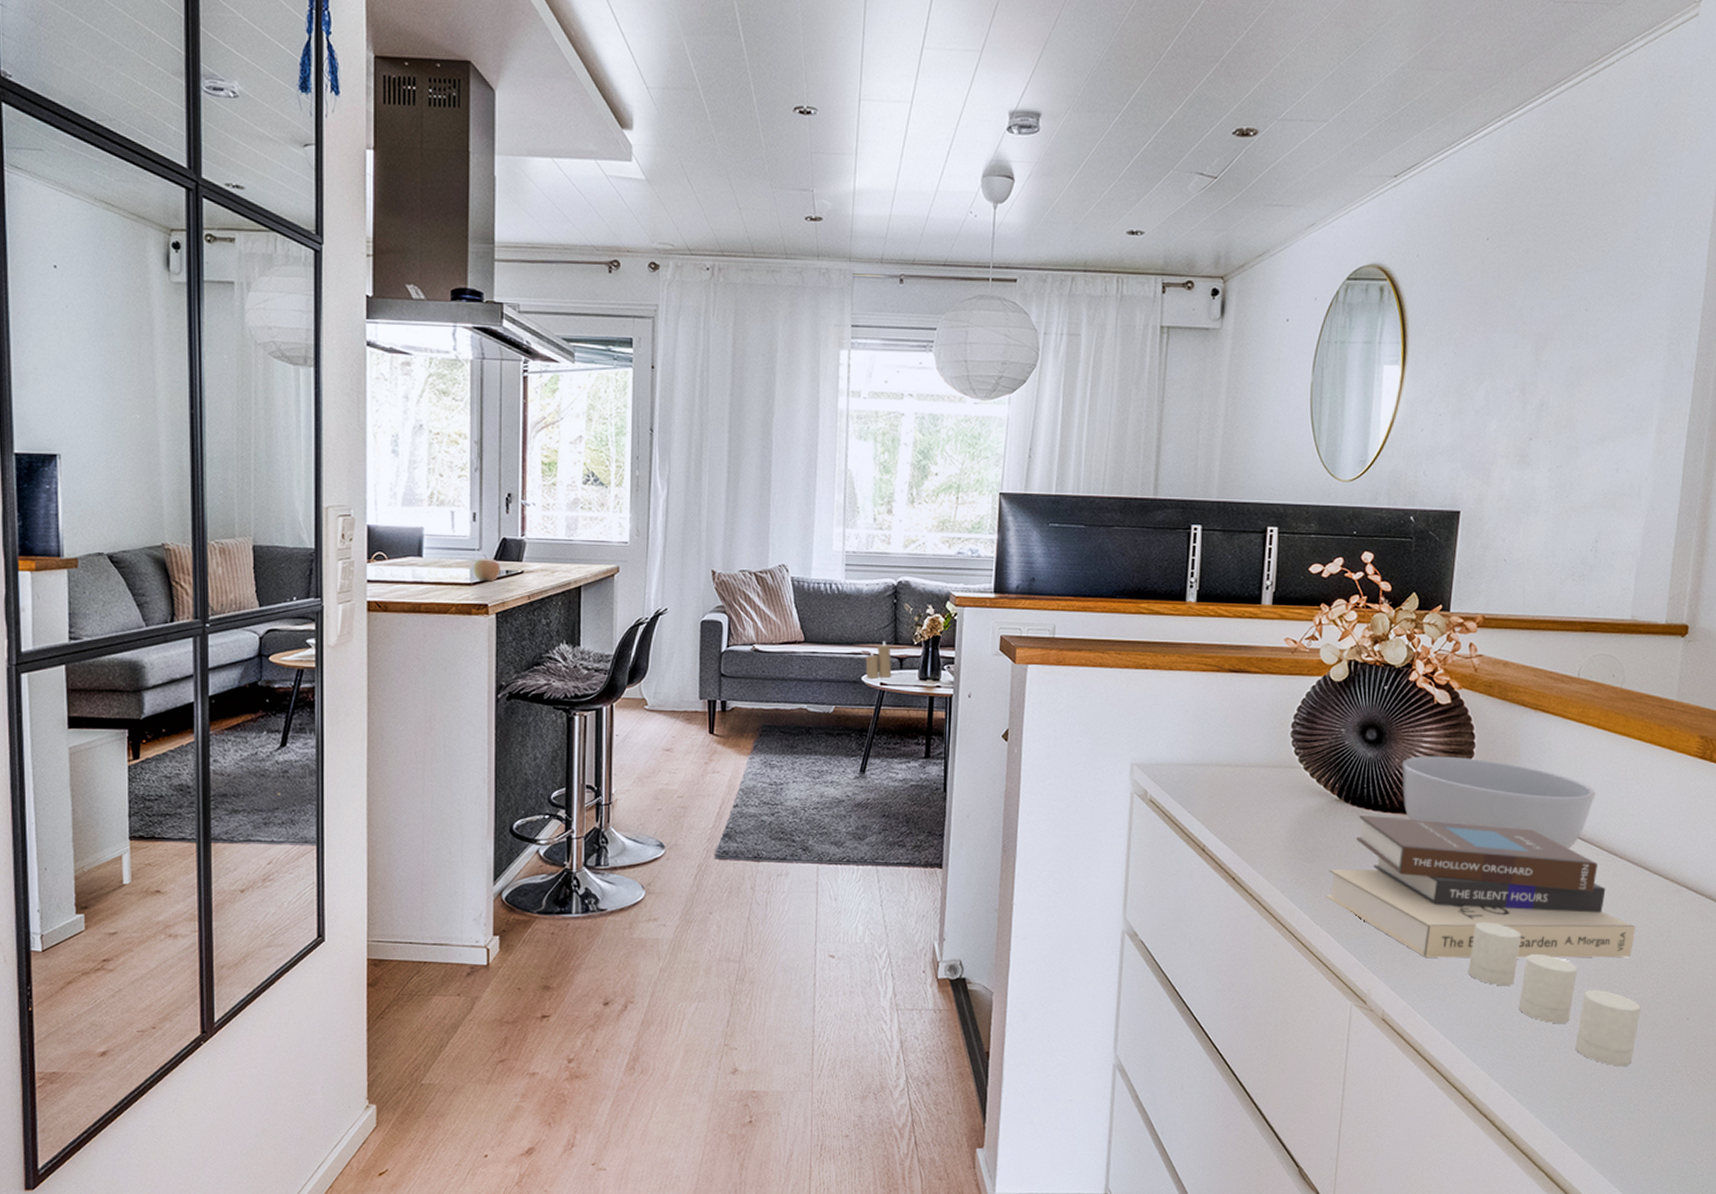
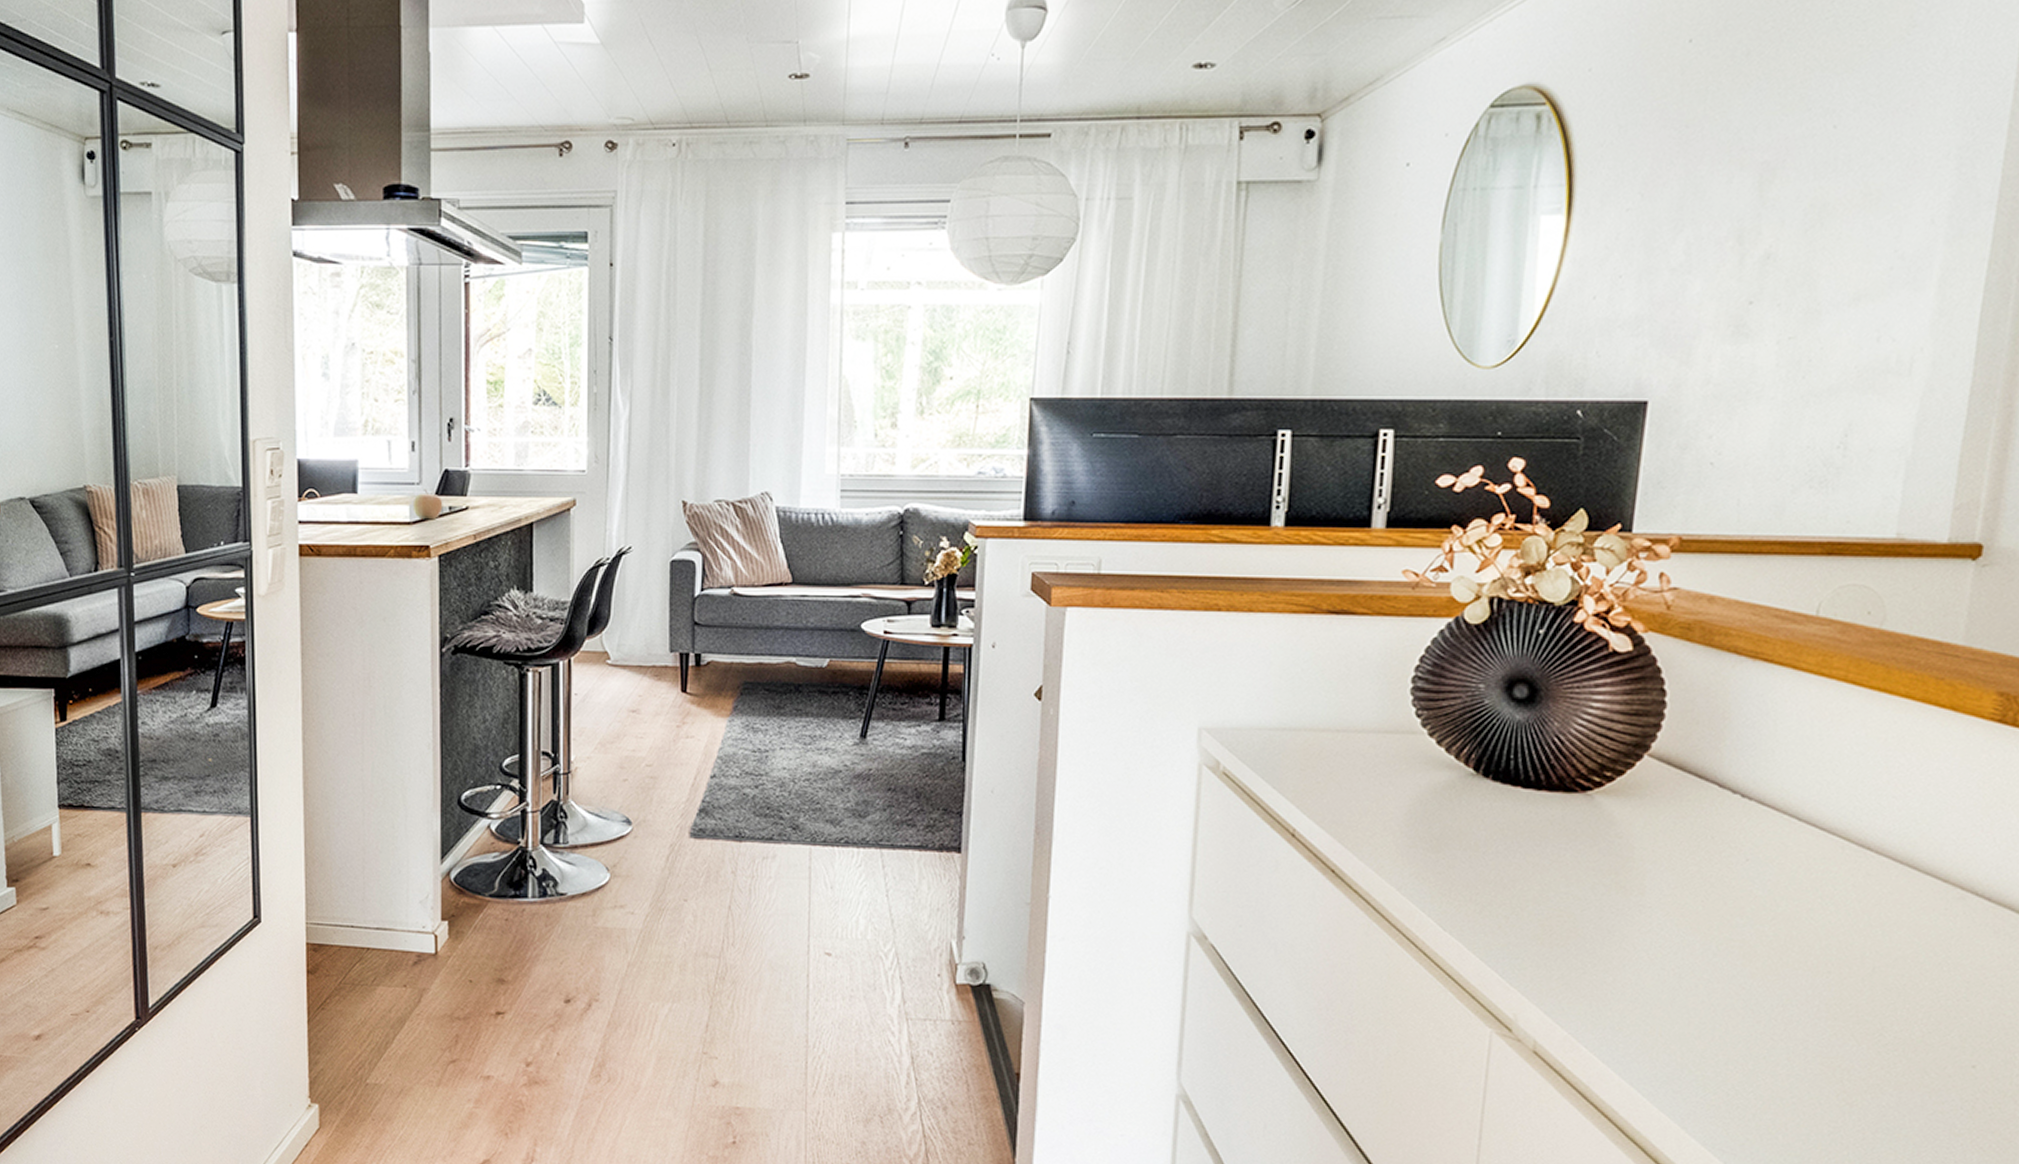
candle: present [865,641,892,680] -> none [865,581,898,627]
books: present [1325,815,1636,958] -> none [1456,794,1898,983]
bowl: present [1402,755,1596,849] -> none [1563,718,1842,841]
candle: present [1468,922,1641,1066] -> none [1654,933,1904,1125]

